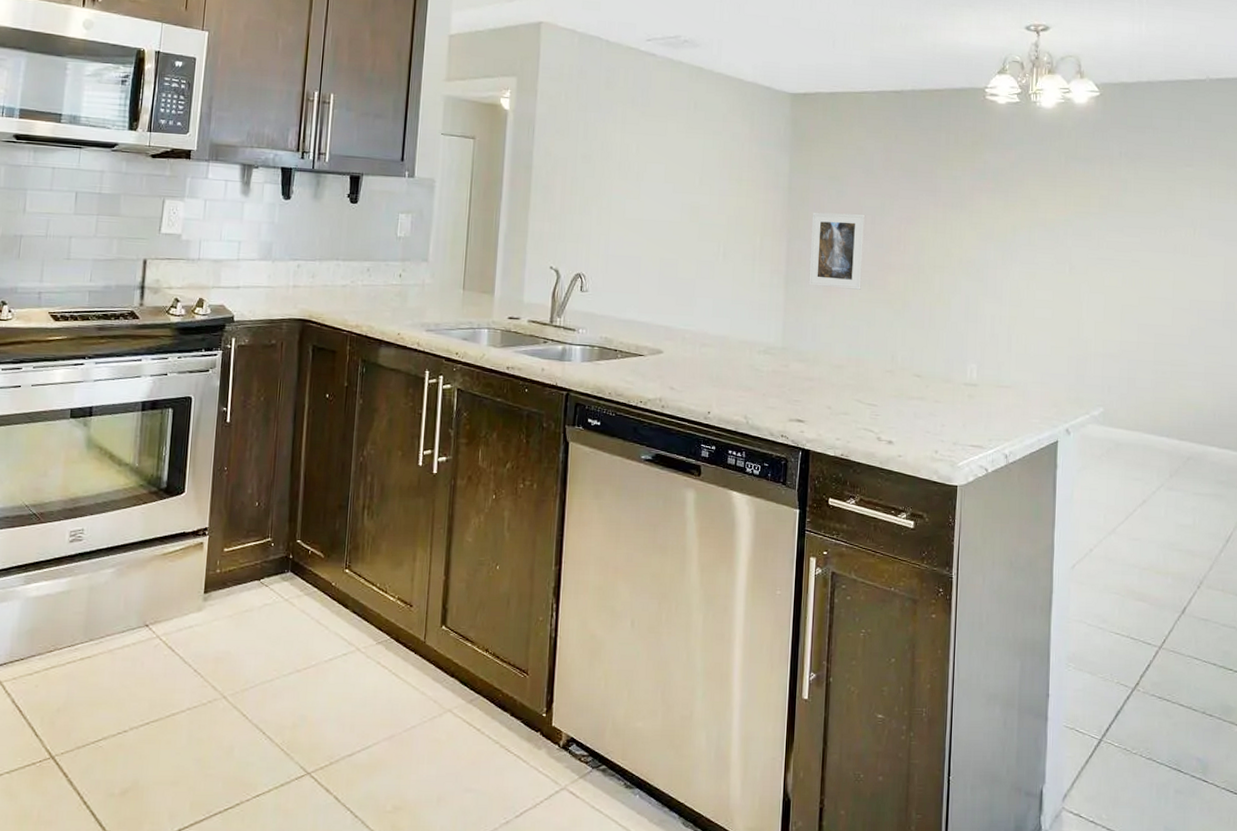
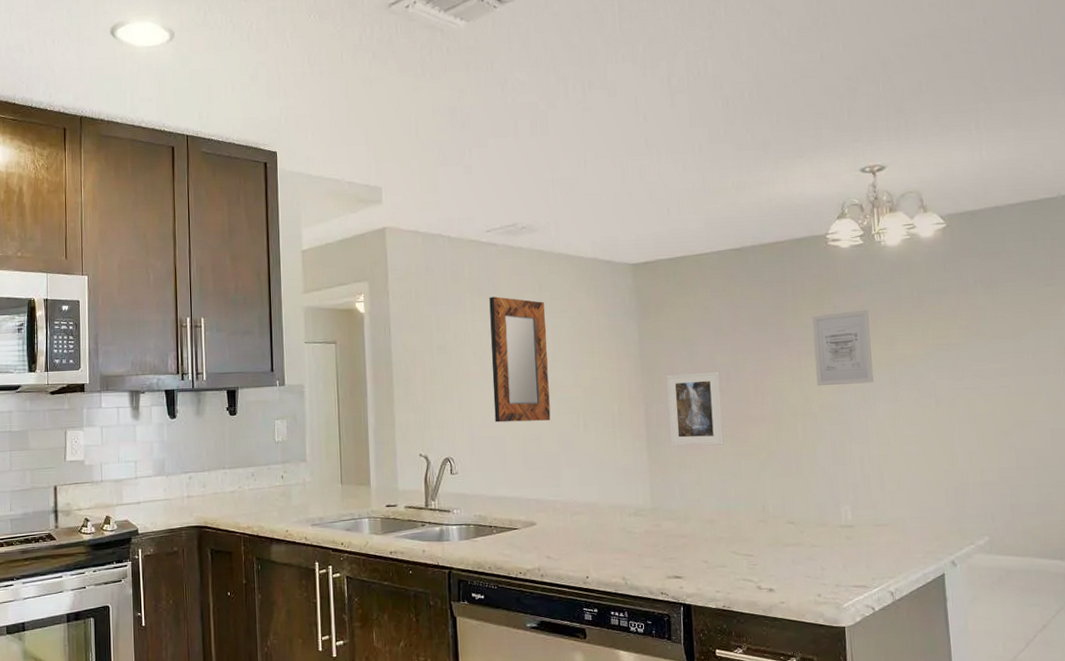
home mirror: none [633,109,699,246] -> present [489,296,551,423]
wall art: none [959,168,1017,243] -> present [812,309,874,386]

